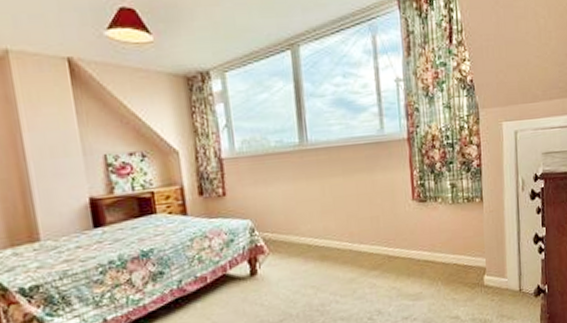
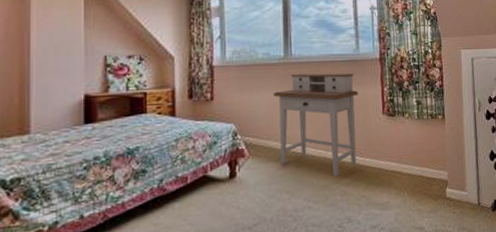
desk: none [290,157,385,270] -> present [273,73,359,178]

